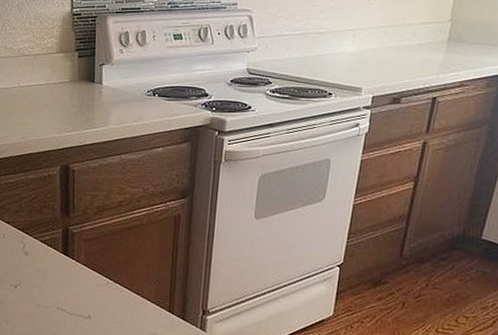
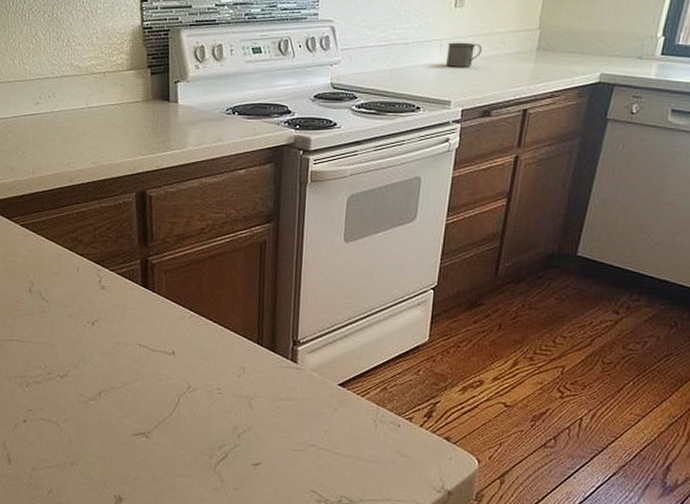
mug: none [359,32,395,56] -> present [446,42,483,67]

